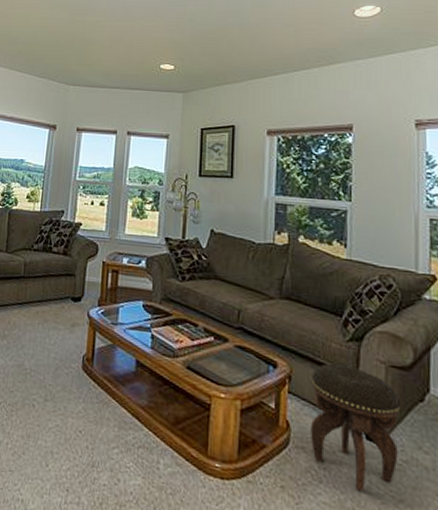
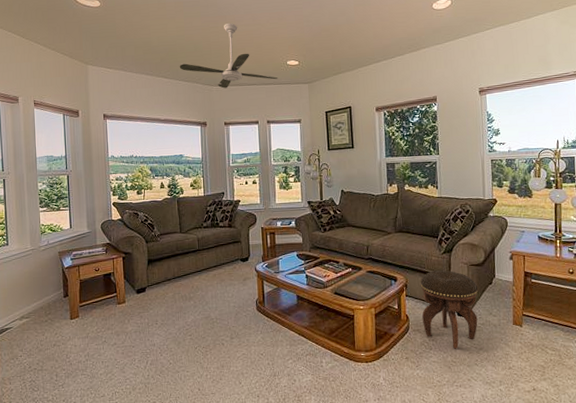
ceiling fan: none [36,17,148,89] -> present [179,22,278,89]

